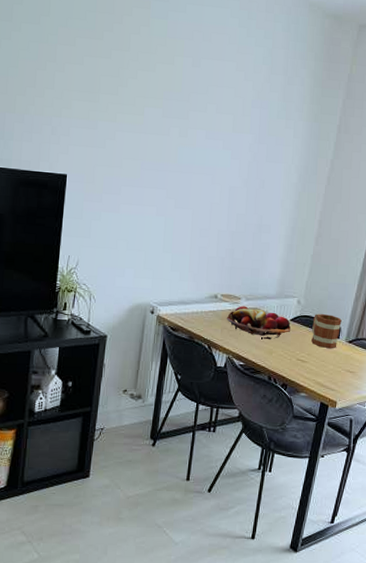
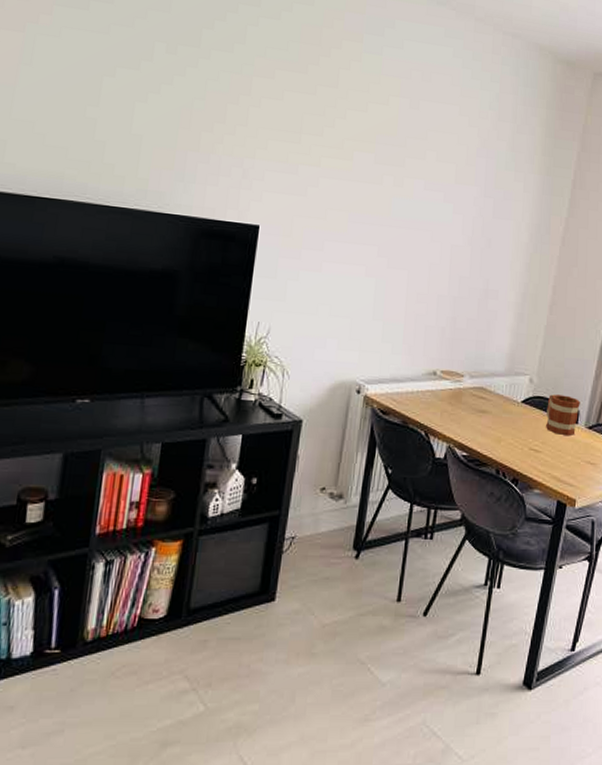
fruit basket: present [226,306,291,340] -> none [446,384,522,425]

